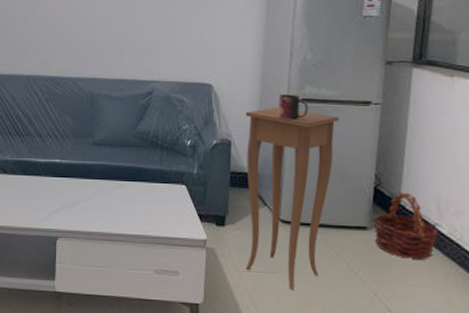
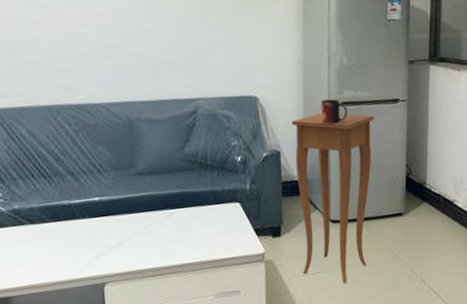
basket: present [373,192,439,259] -> none [407,177,457,235]

